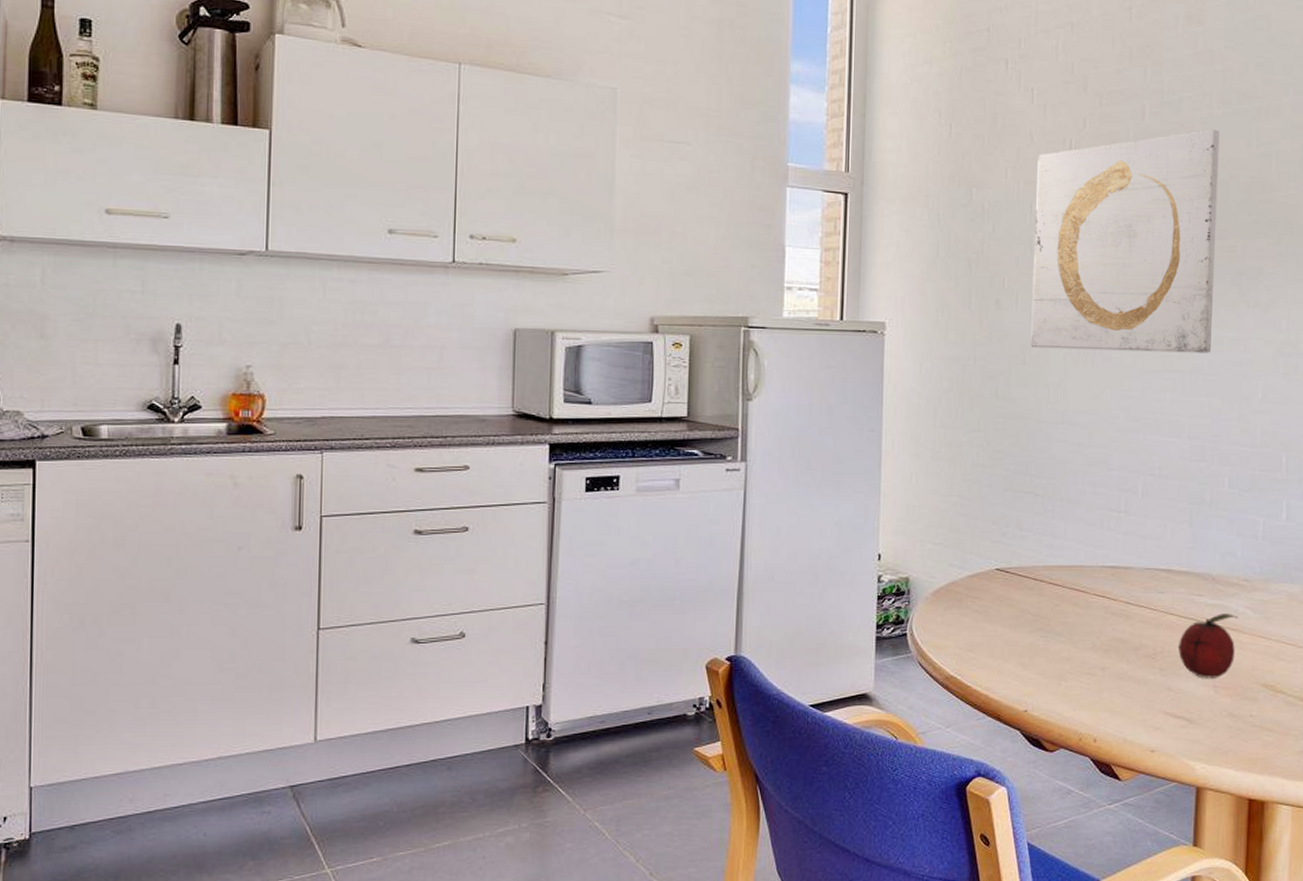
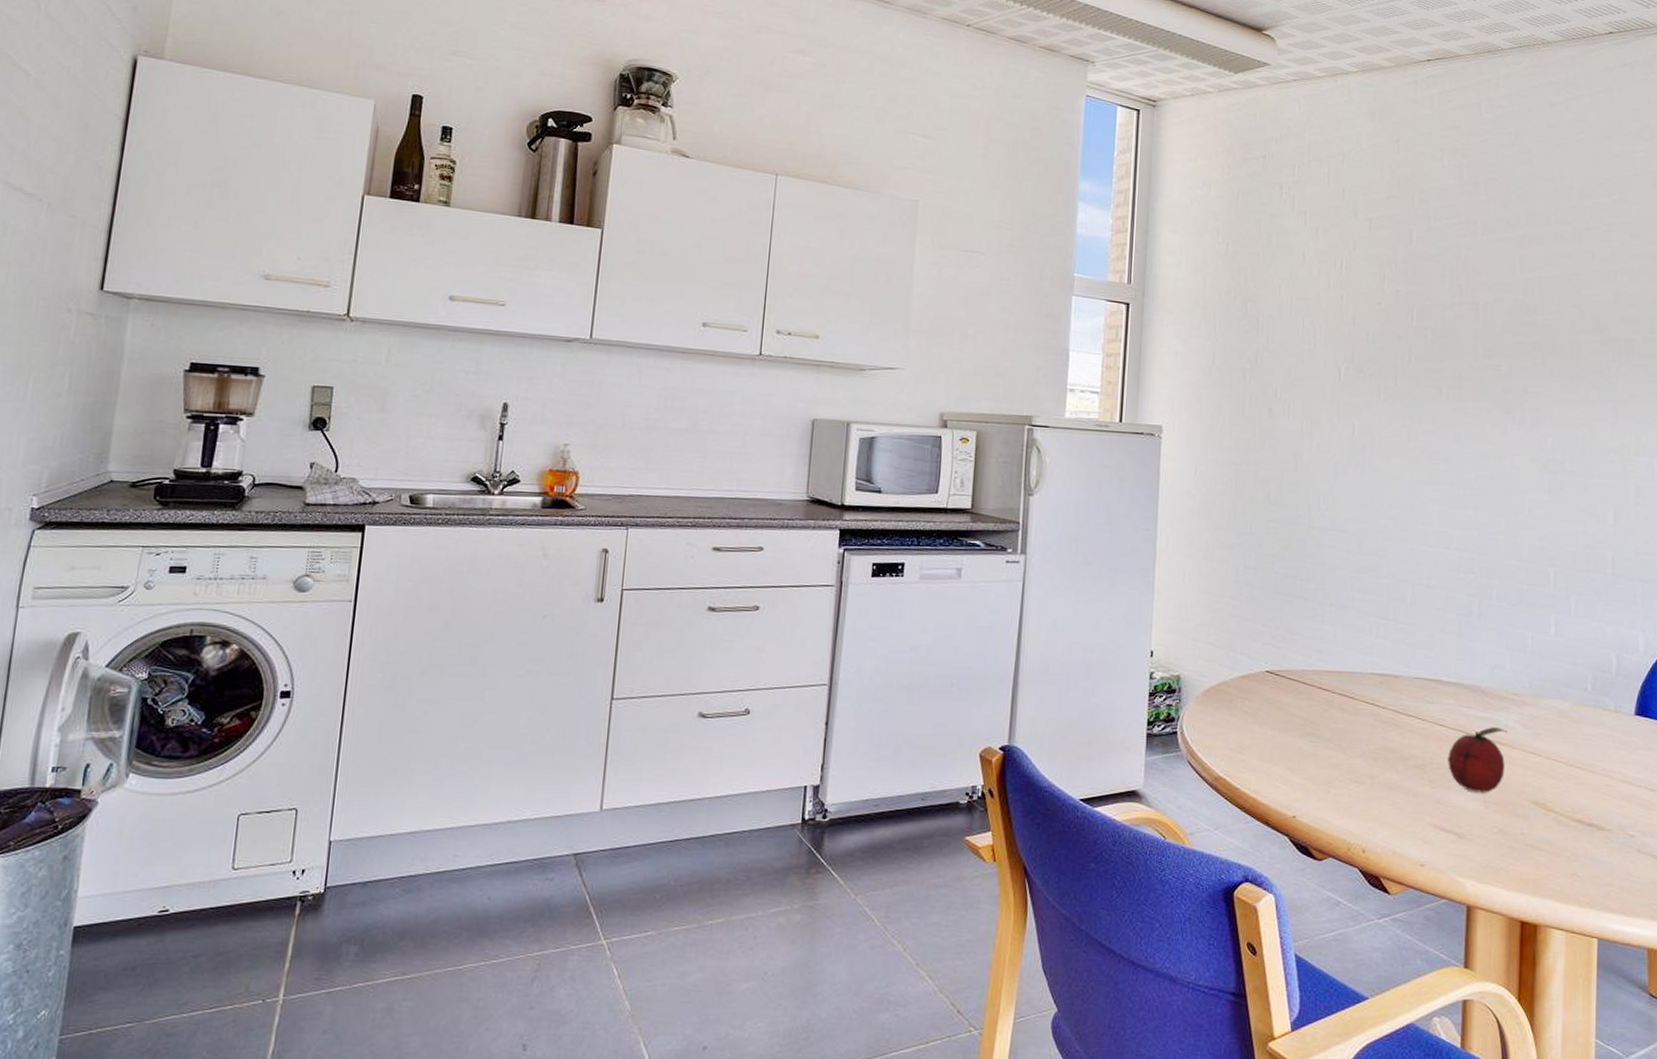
wall art: present [1030,129,1220,353] -> none [1301,254,1484,468]

